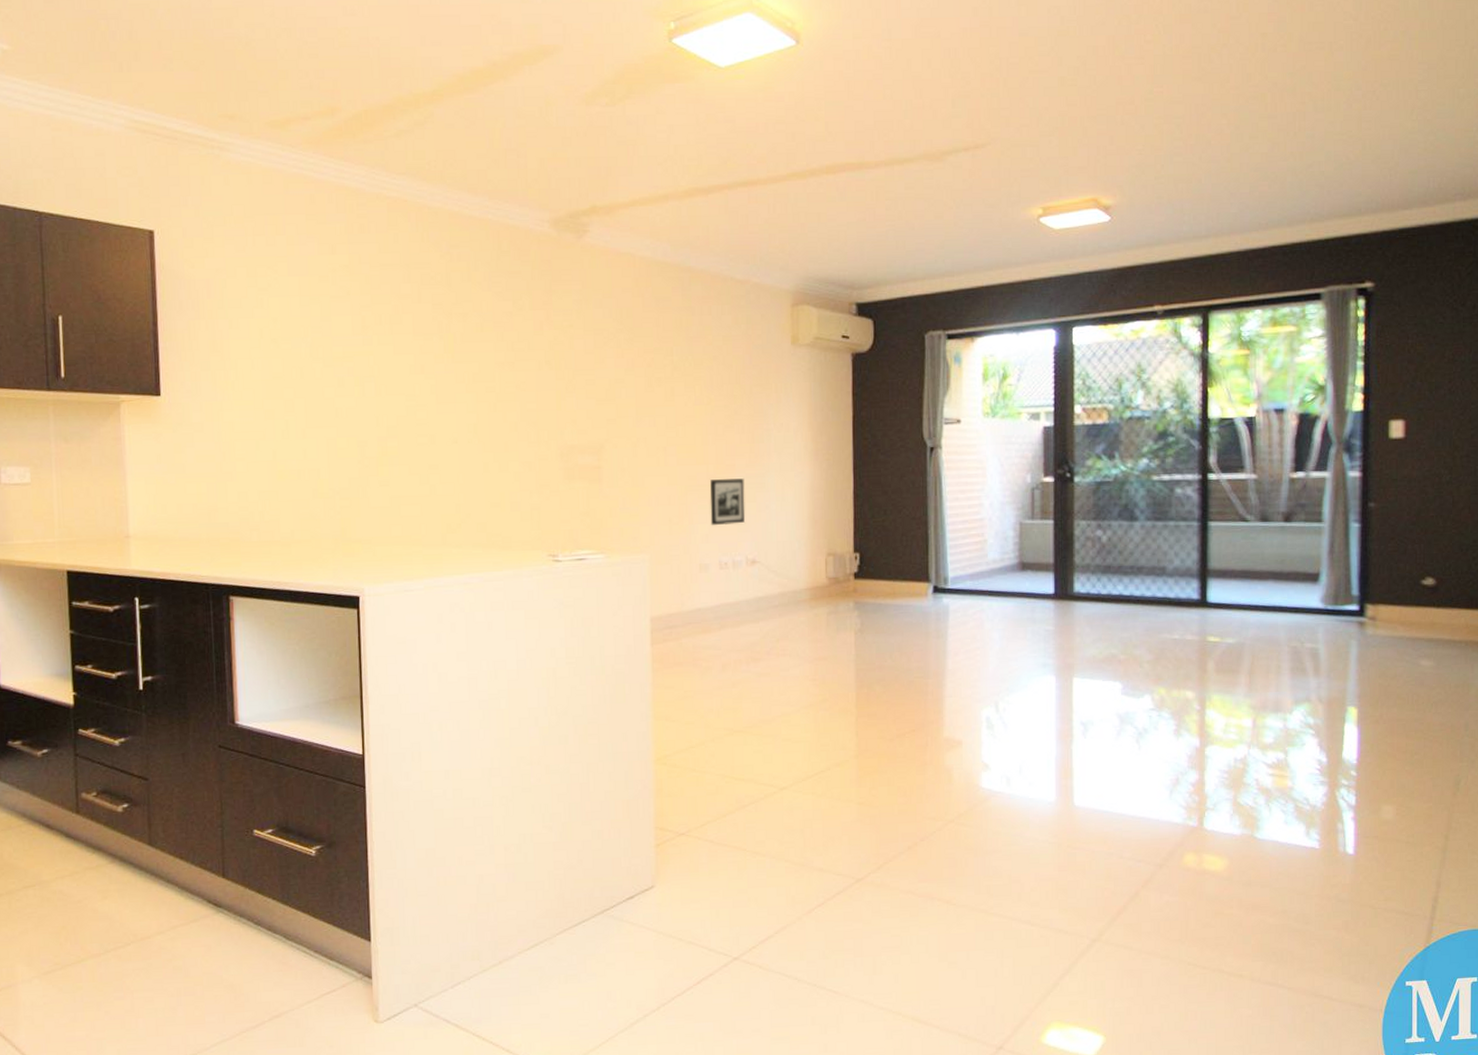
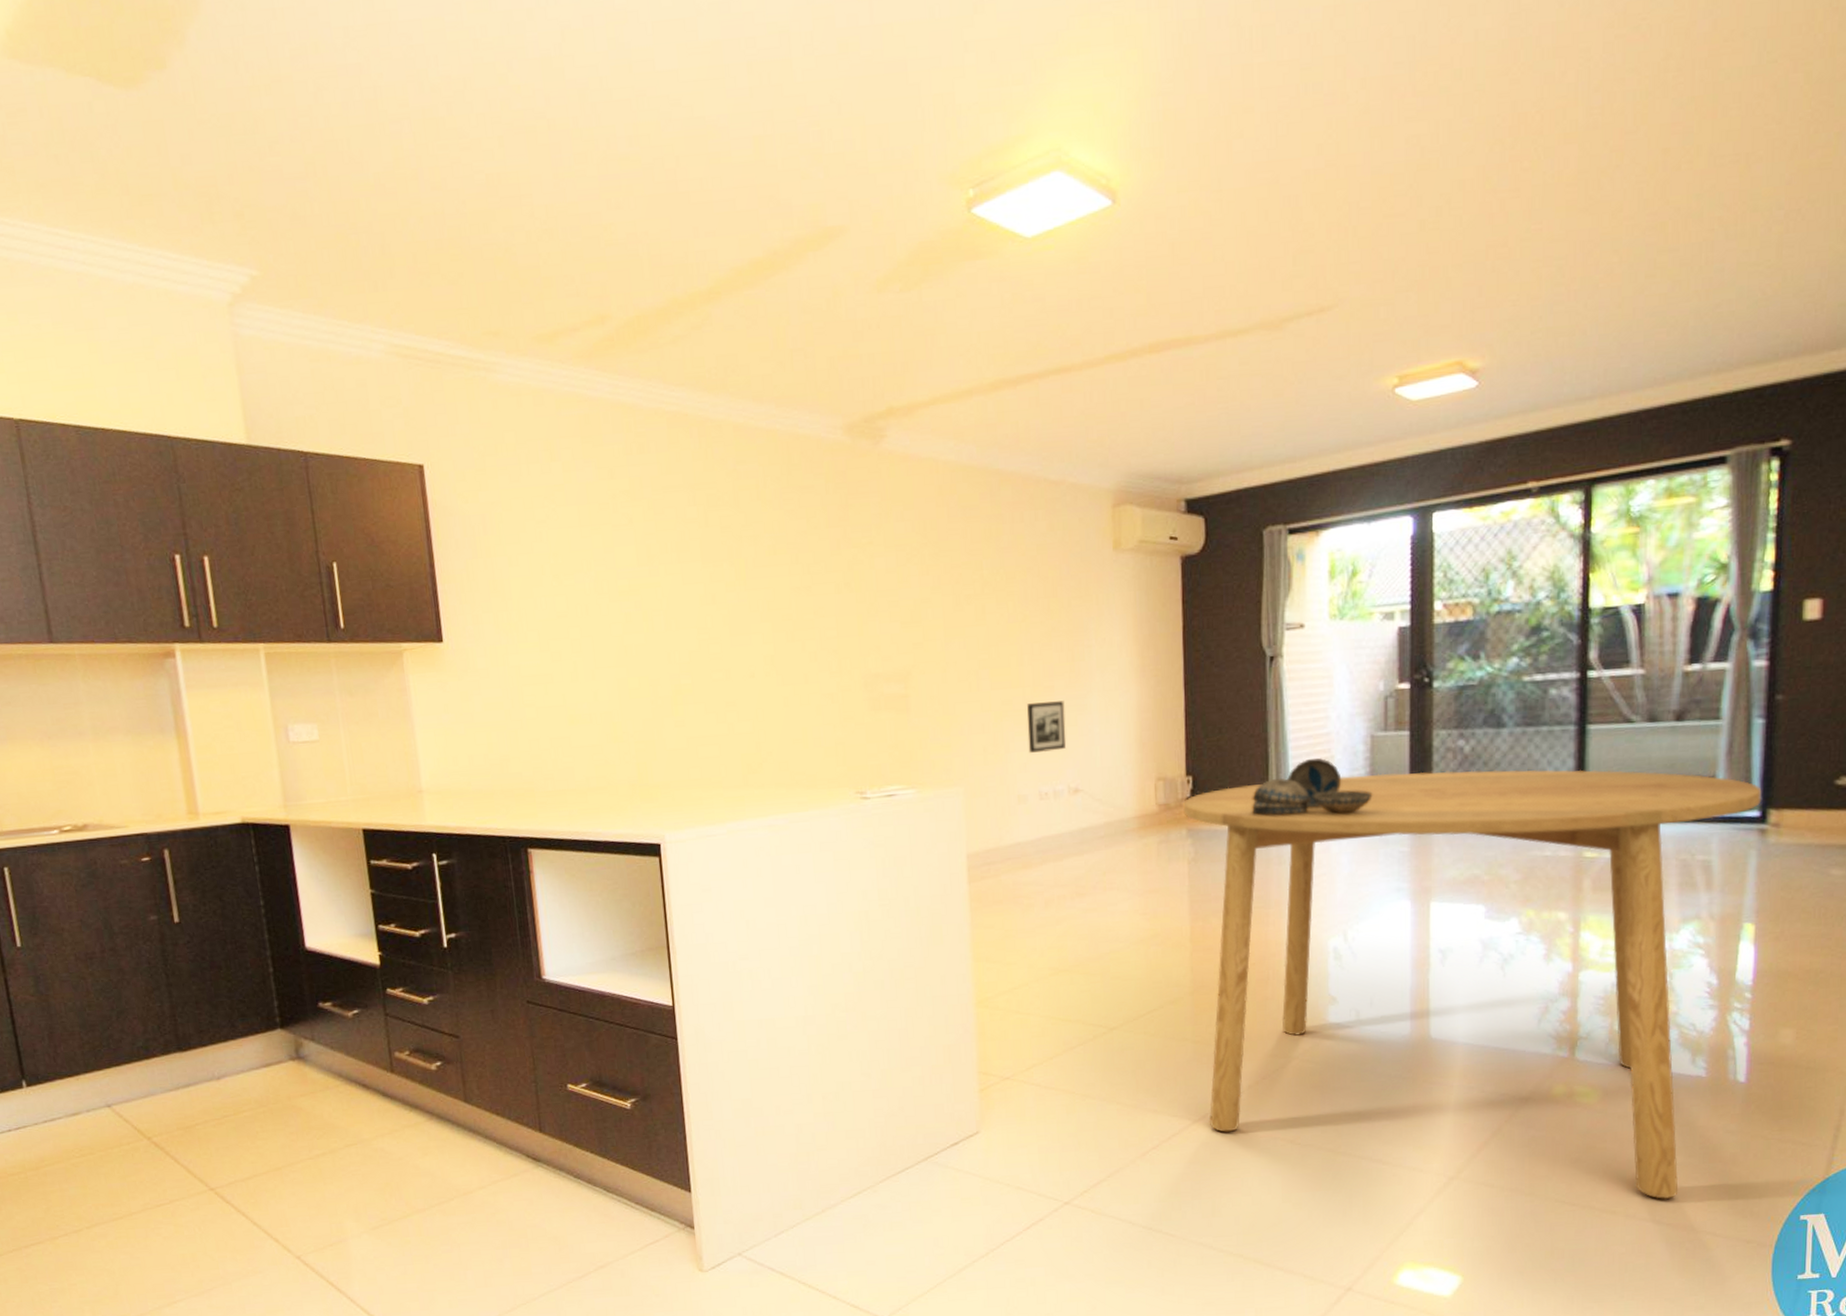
dining table: none [851,558,1360,964] -> present [1183,769,1762,1199]
decorative bowl: none [912,540,1021,594] -> present [1251,757,1373,816]

